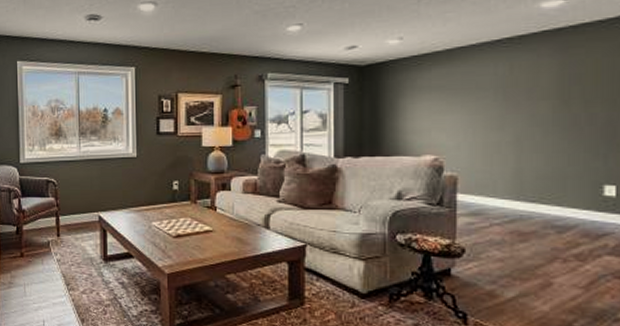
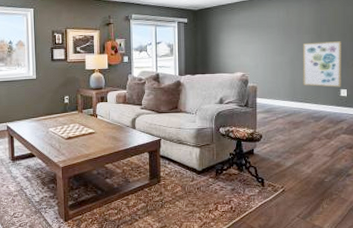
wall art: none [536,111,607,182] -> present [302,41,341,87]

